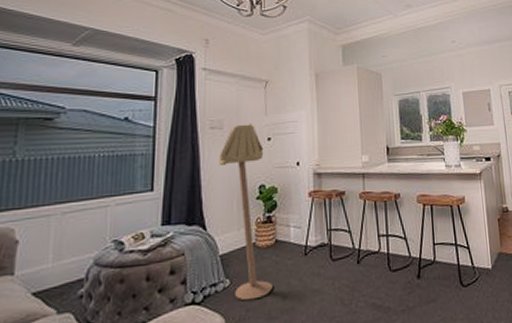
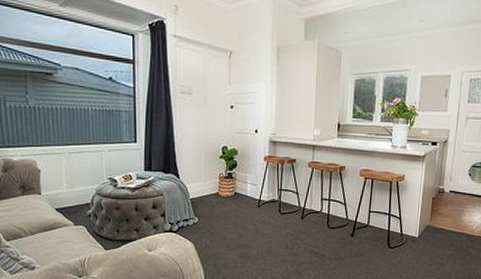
floor lamp: present [218,124,272,301] -> none [188,91,231,235]

